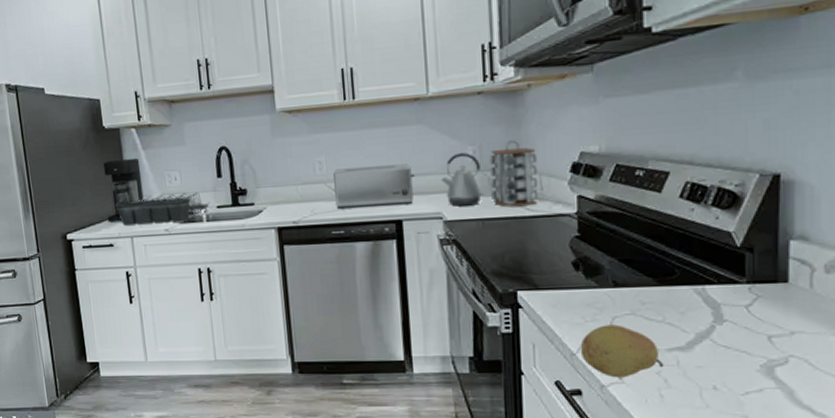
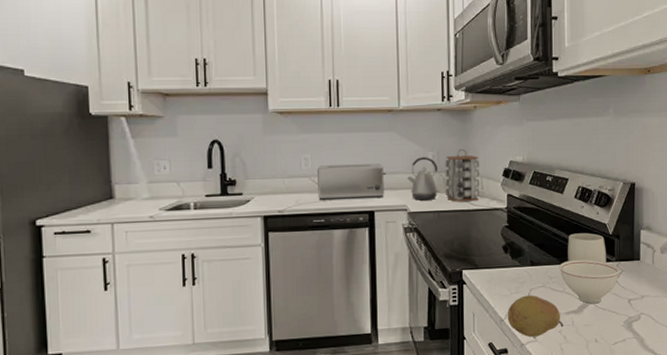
coffee maker: present [103,157,144,223] -> none [86,145,129,209]
dish rack: present [115,192,210,227] -> none [96,181,199,213]
bowl: none [656,280,755,340] -> present [559,259,620,304]
mug: none [669,244,731,285] -> present [568,232,606,263]

